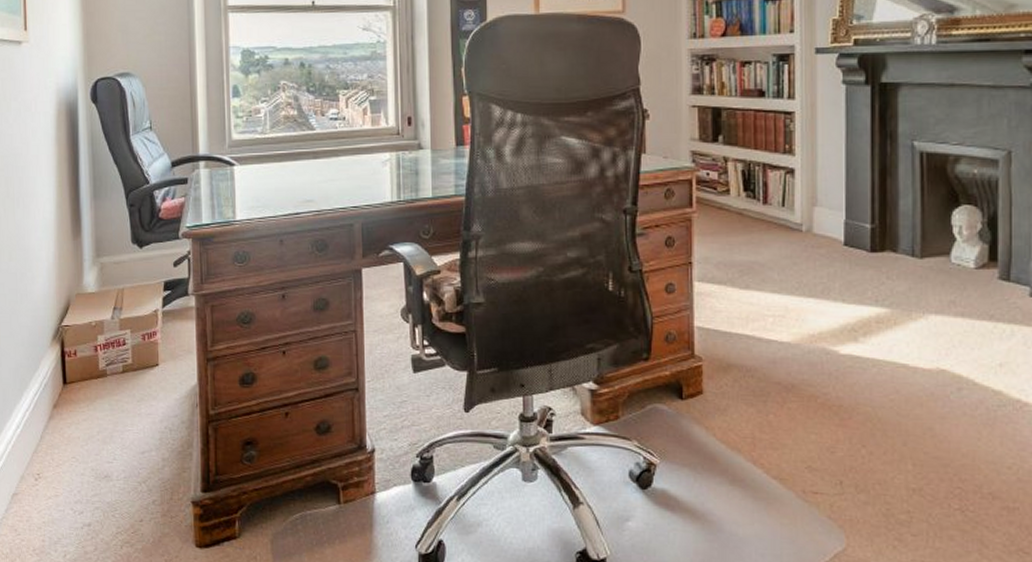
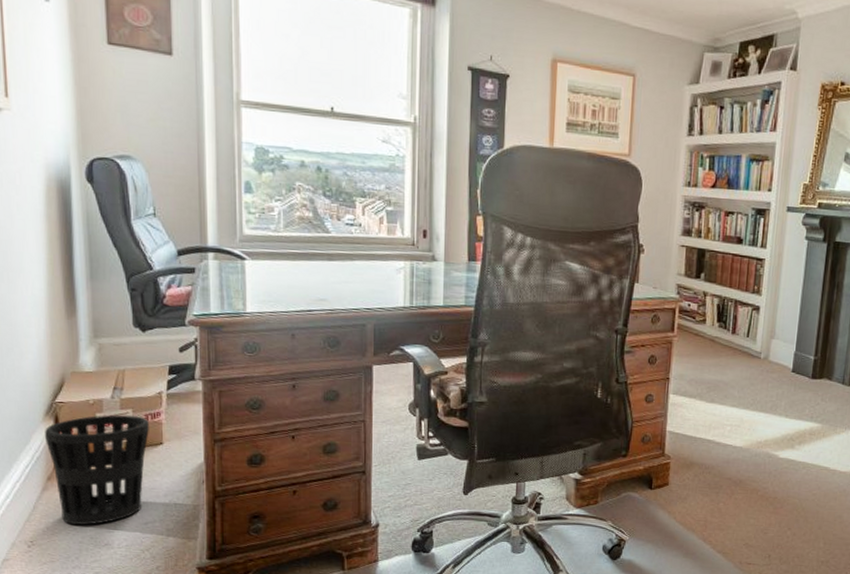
wastebasket: none [52,336,146,455] -> present [45,414,149,525]

